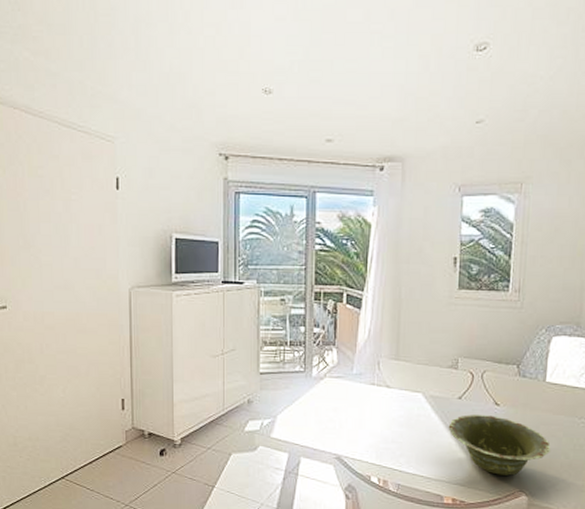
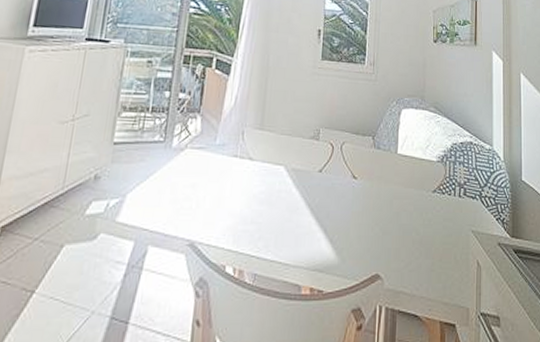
dish: present [448,415,550,476] -> none [308,189,403,257]

